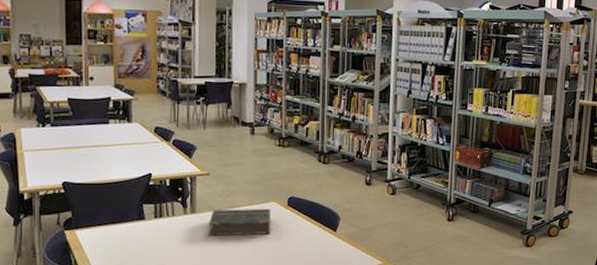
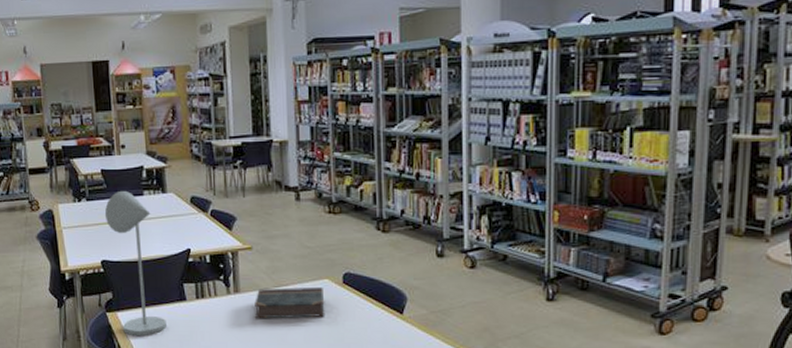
desk lamp: none [68,118,124,251] -> present [104,190,166,335]

